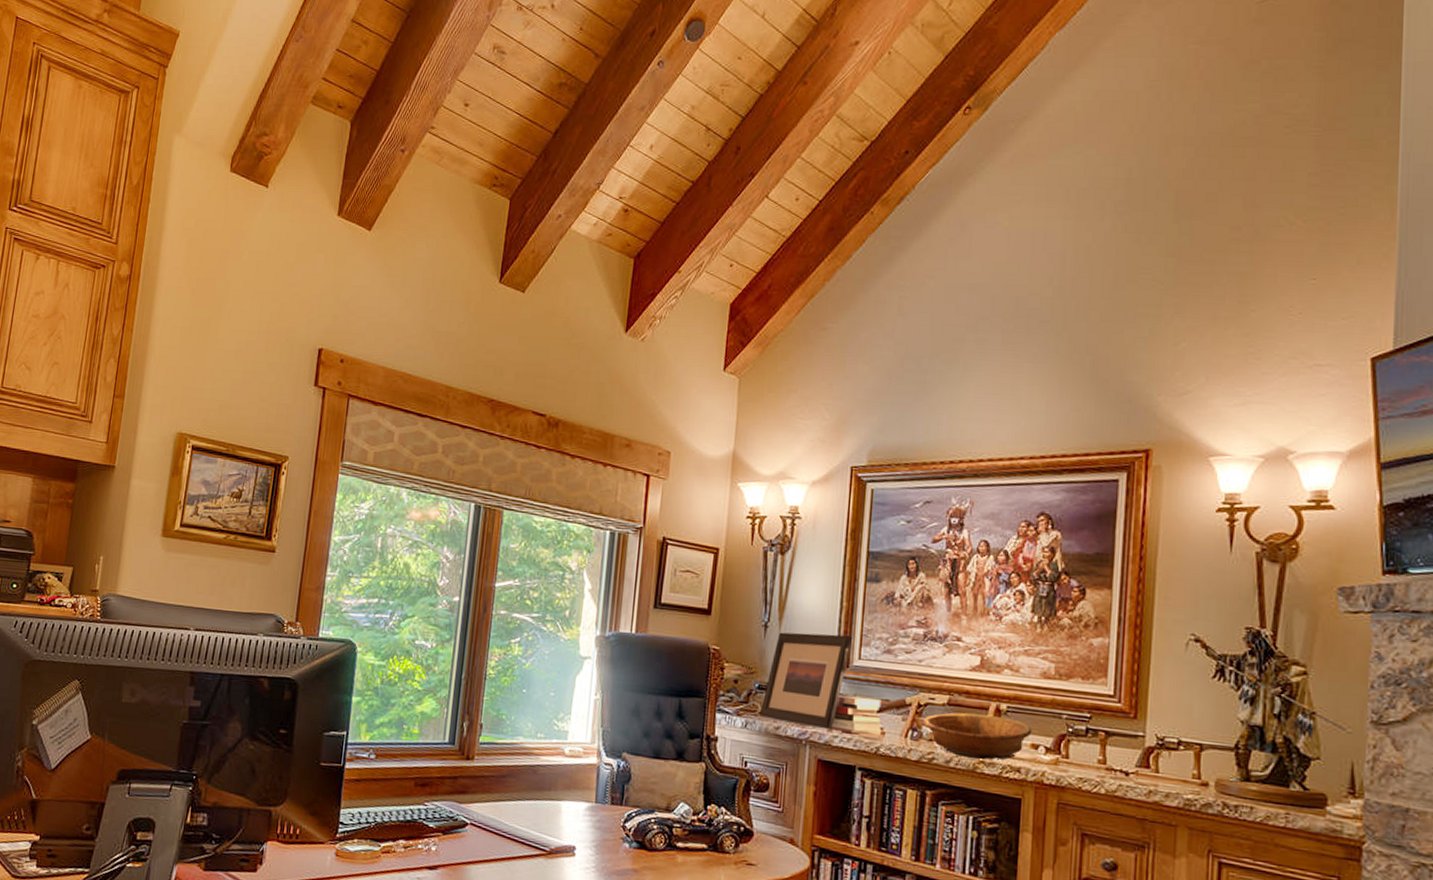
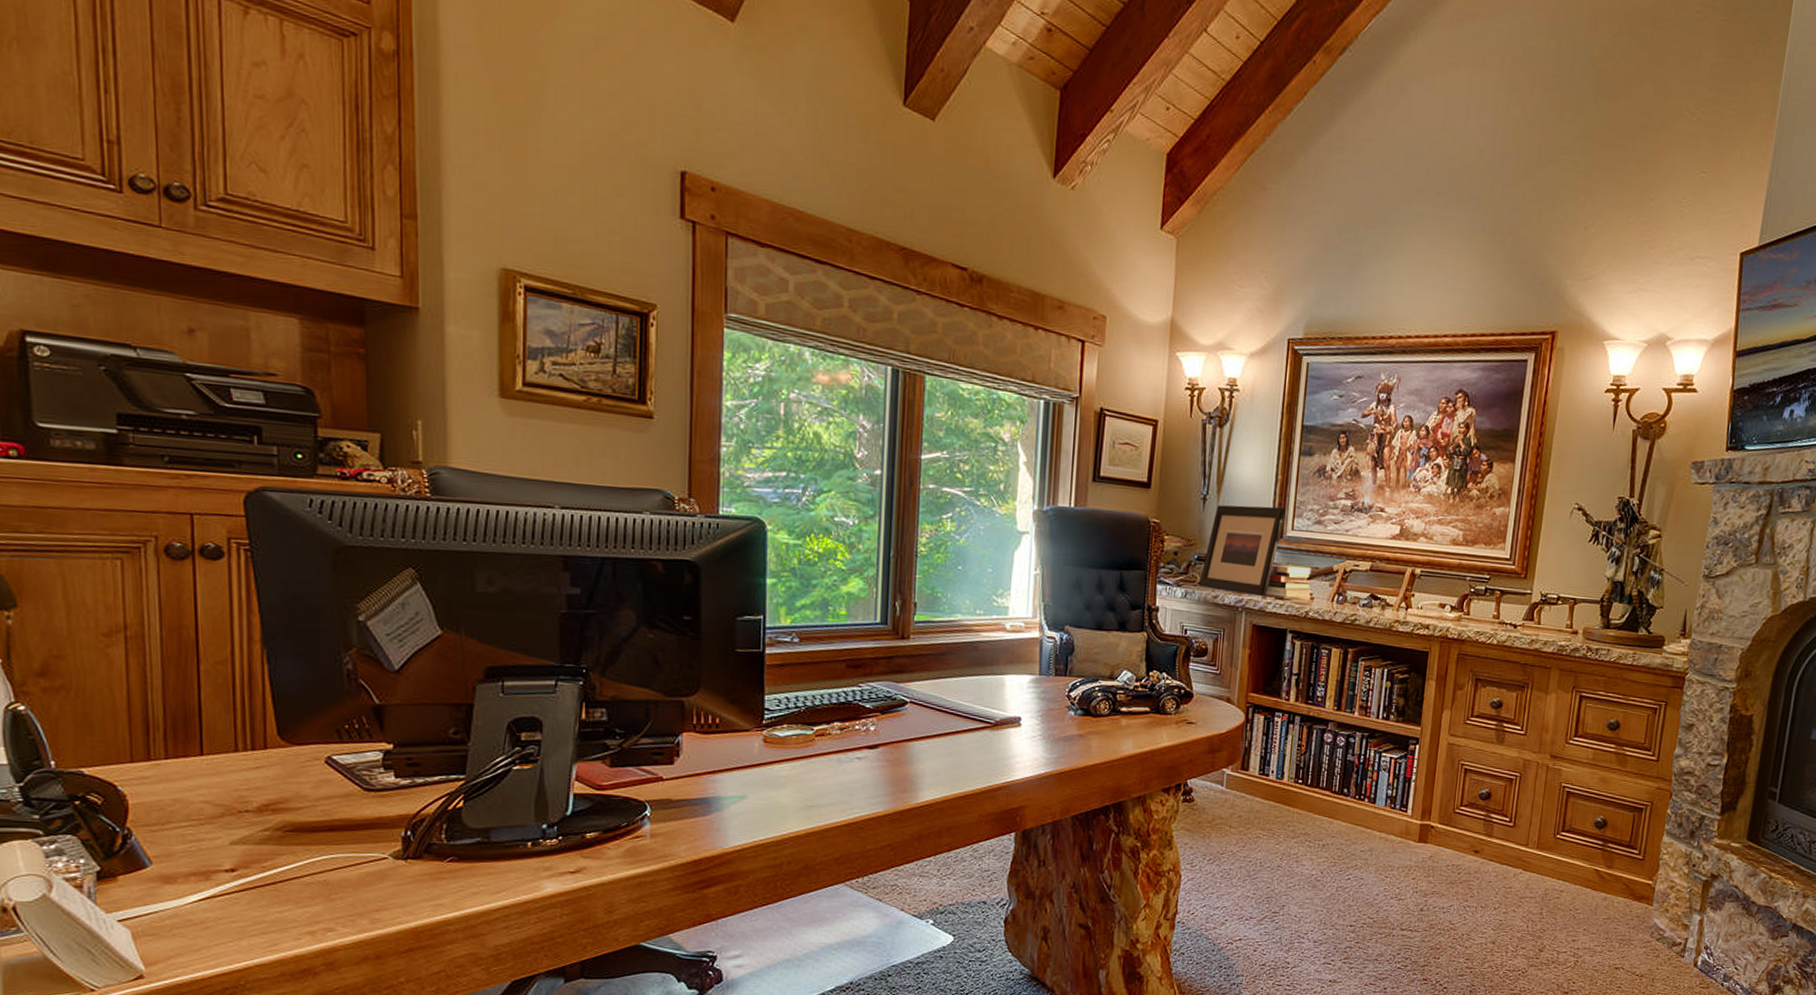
decorative bowl: present [924,713,1032,761] -> none [1348,577,1441,620]

